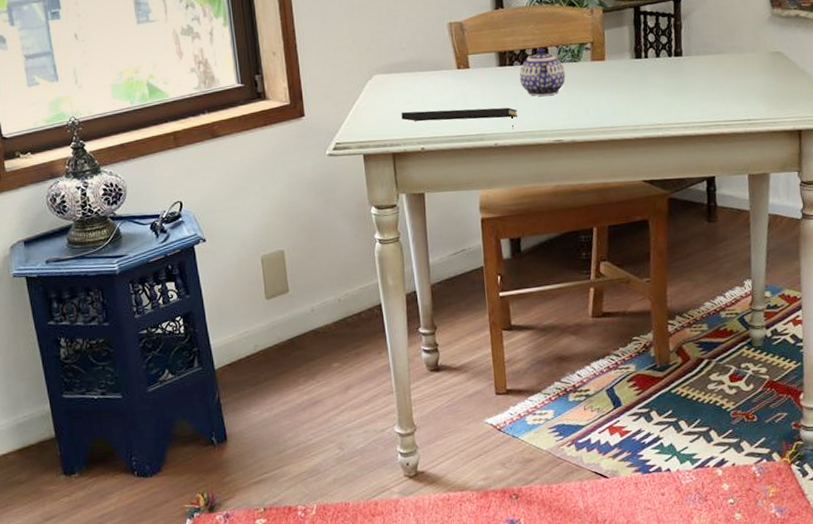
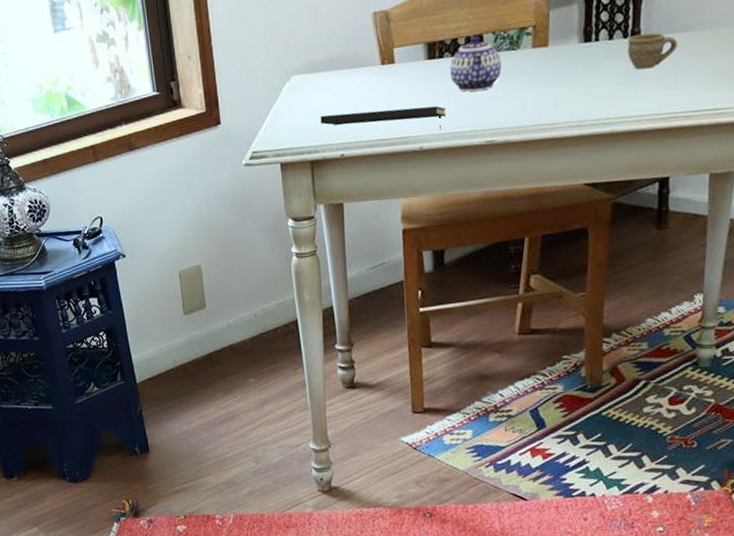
cup: none [672,53,714,84] -> present [628,32,678,69]

